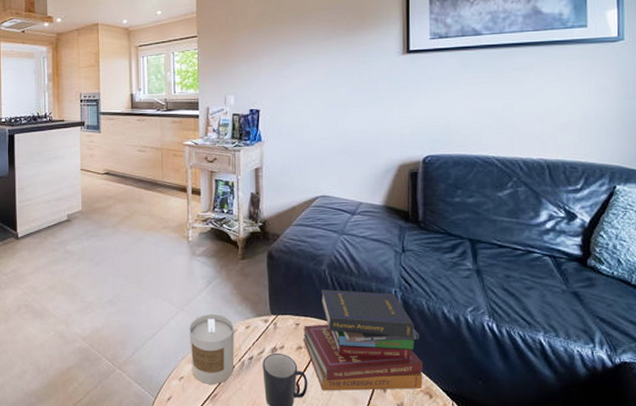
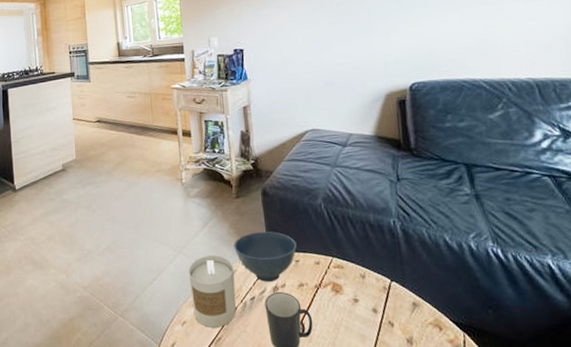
bowl: none [236,294,298,343] -> present [234,231,297,282]
books: present [302,290,423,391] -> none [303,223,431,329]

